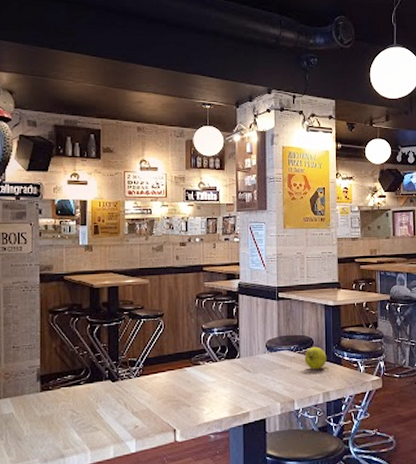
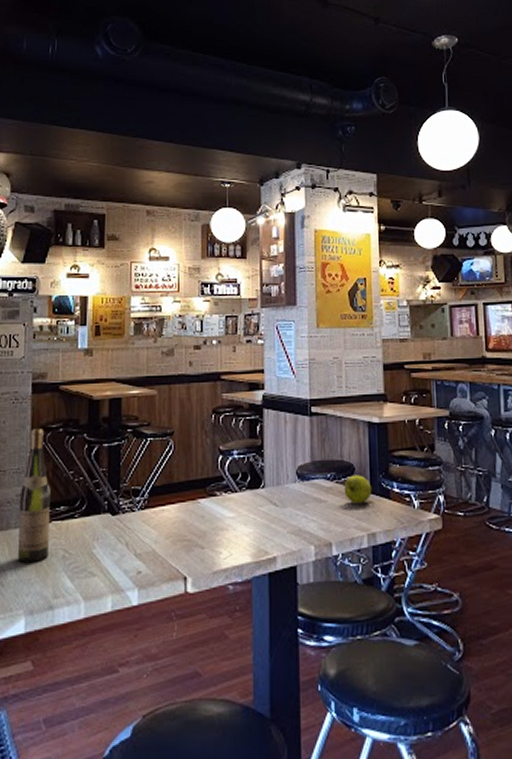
wine bottle: none [31,312,59,421] -> present [17,429,51,563]

